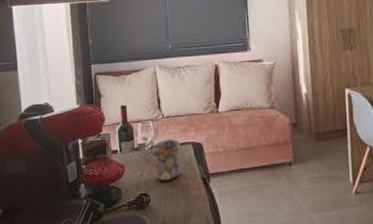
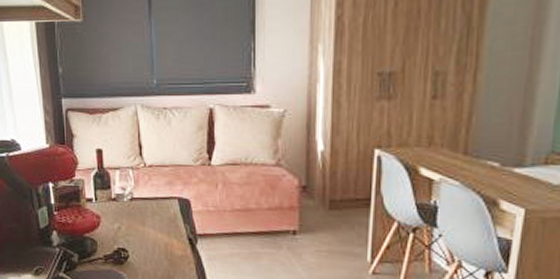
mug: present [145,139,181,180] -> none [123,191,165,237]

